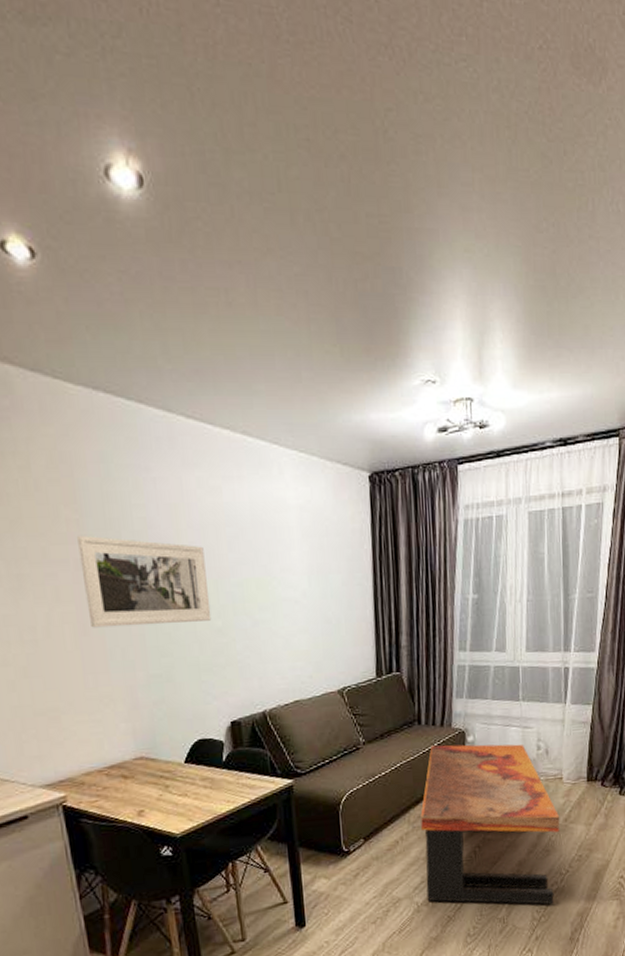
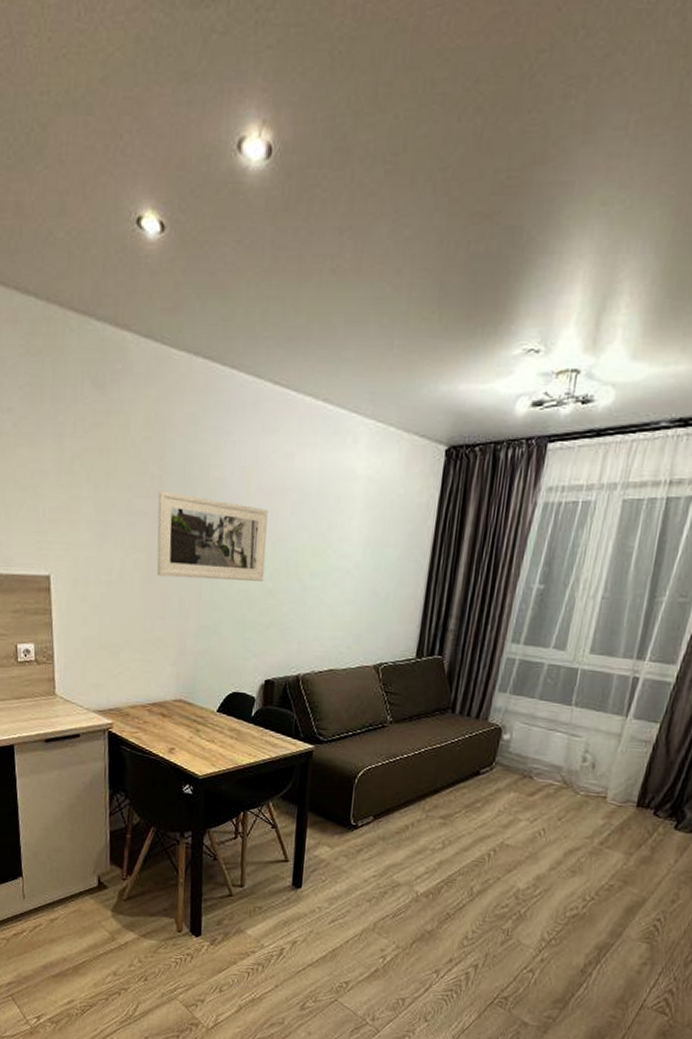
coffee table: present [420,744,560,905] -> none [428,736,596,930]

